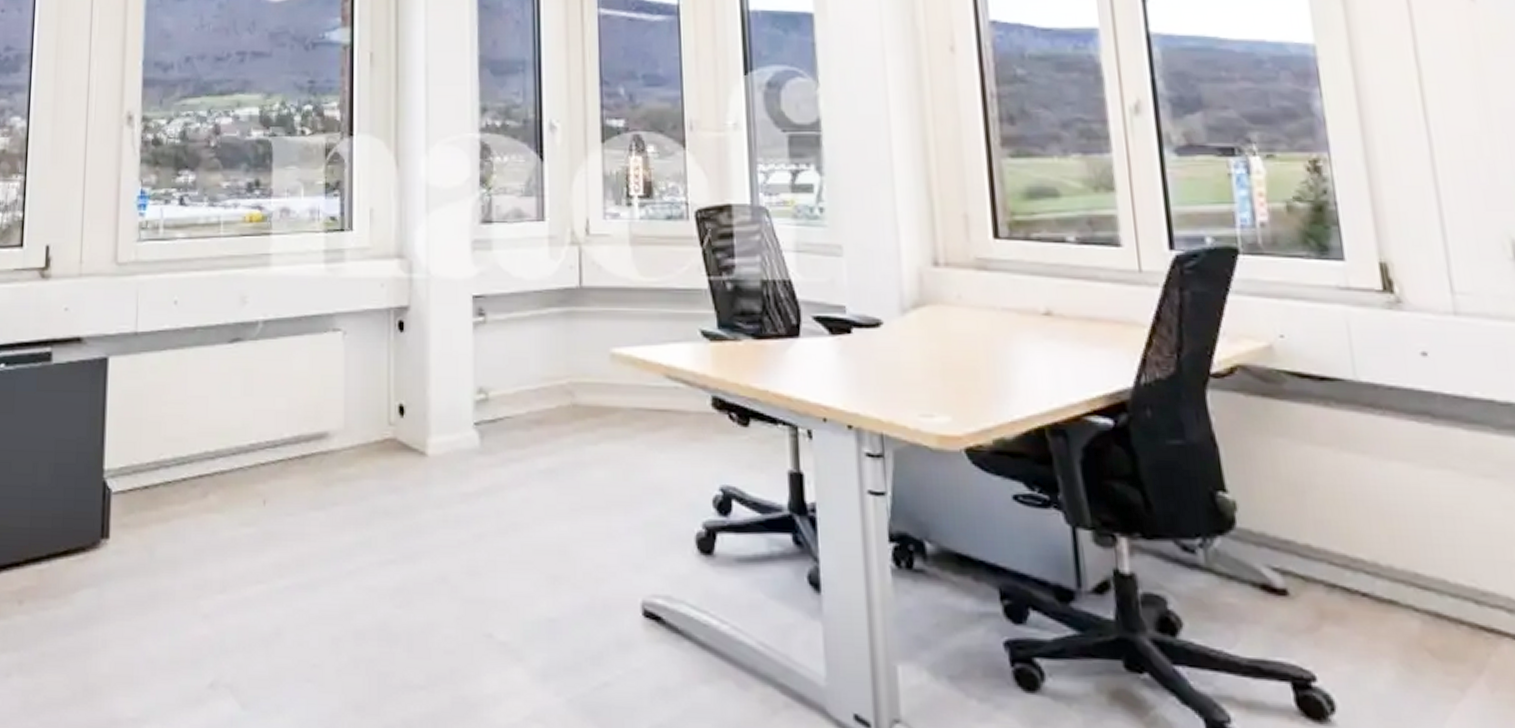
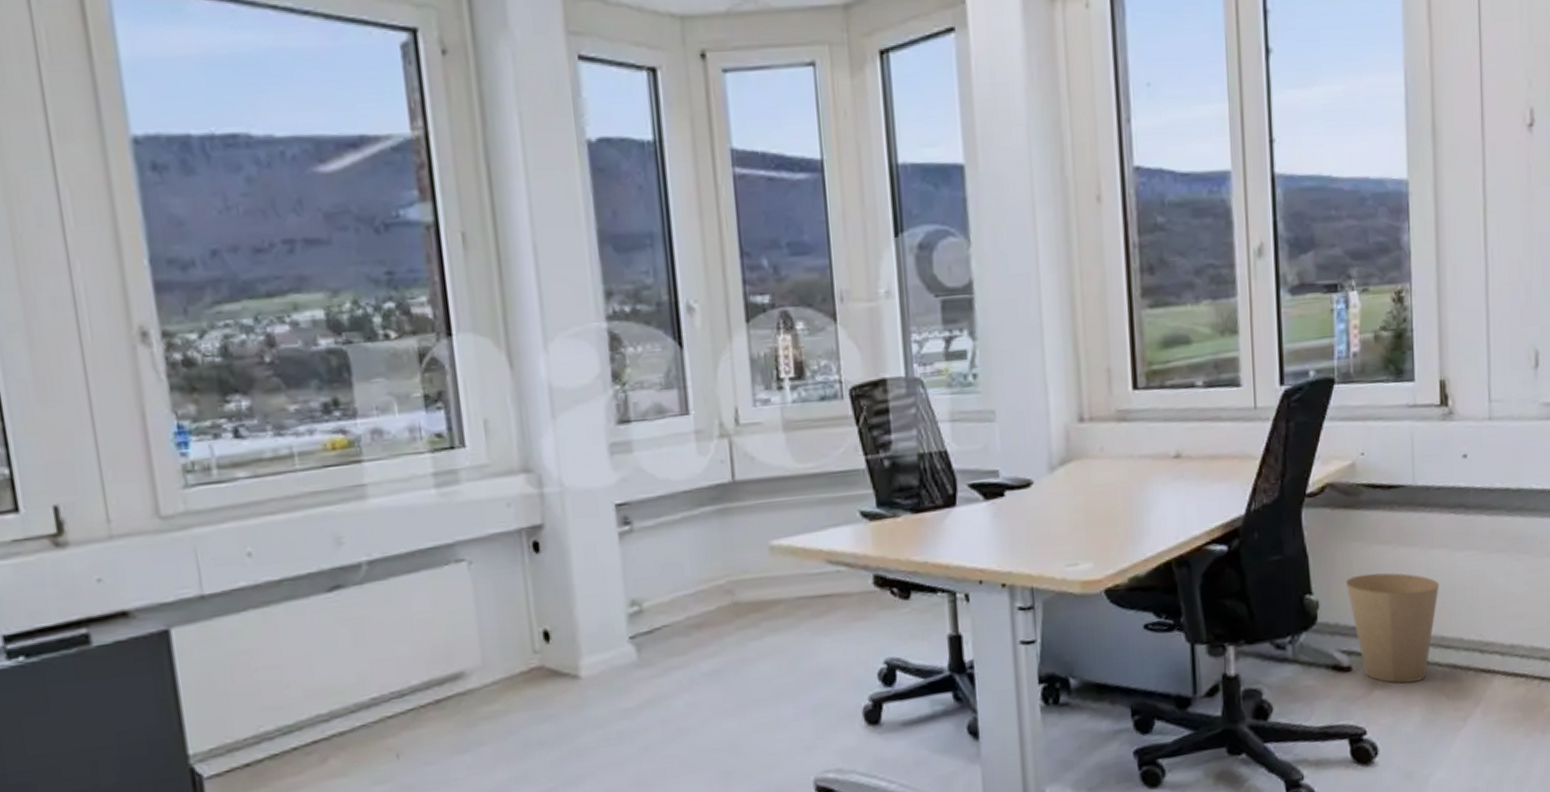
trash can: none [1271,478,1405,626] -> present [1345,573,1439,684]

